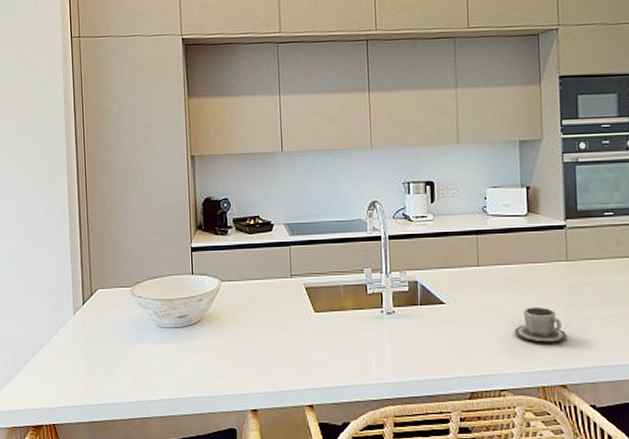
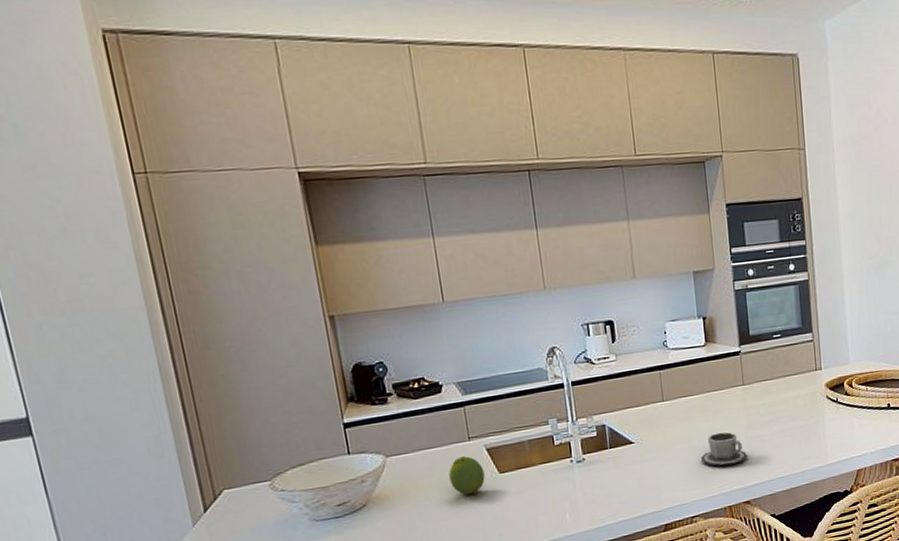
fruit: none [271,290,302,327] -> present [449,455,485,496]

